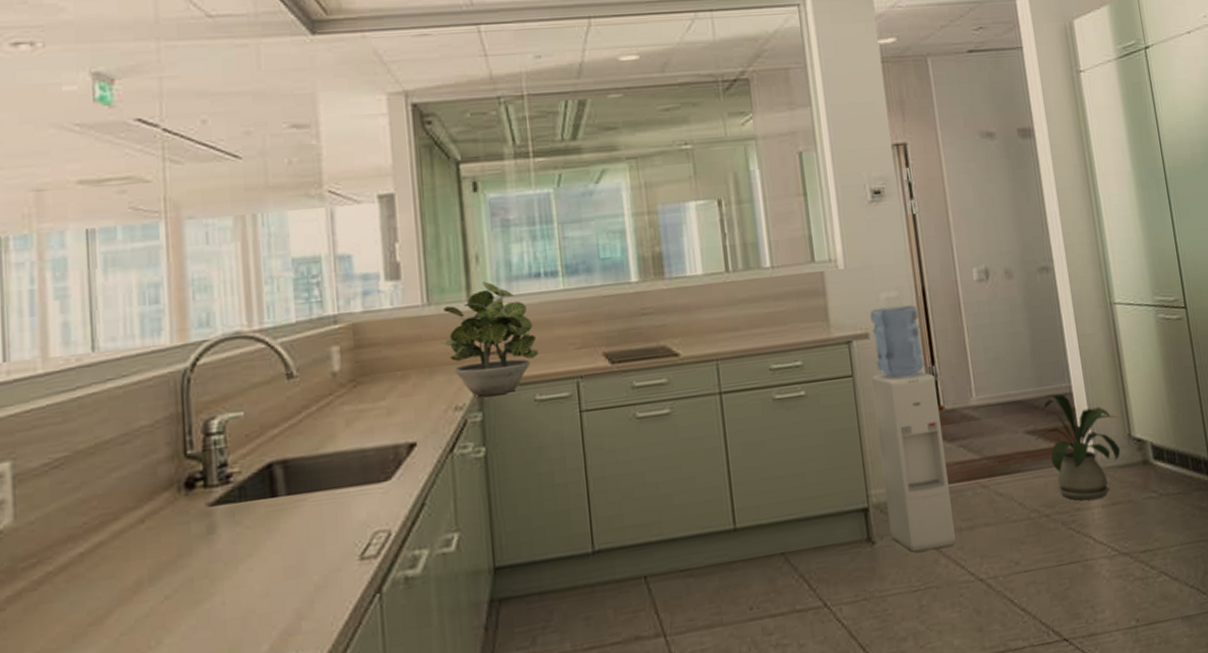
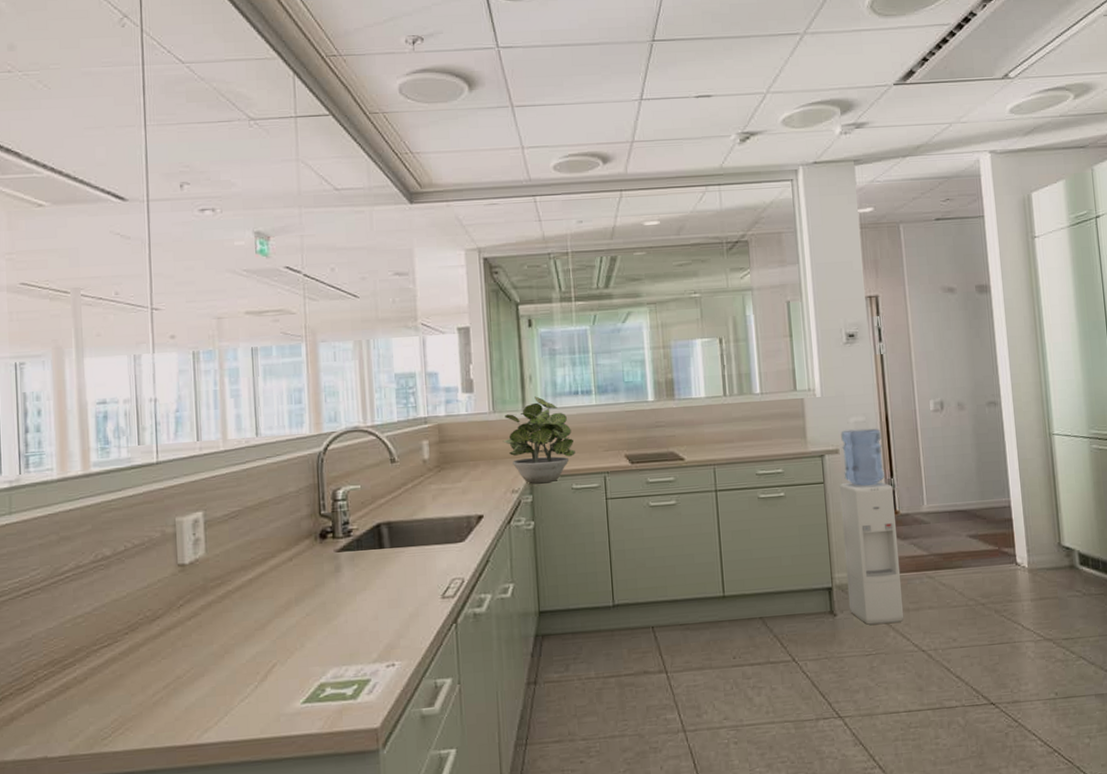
house plant: present [1036,393,1121,501] -> none [977,506,1051,594]

